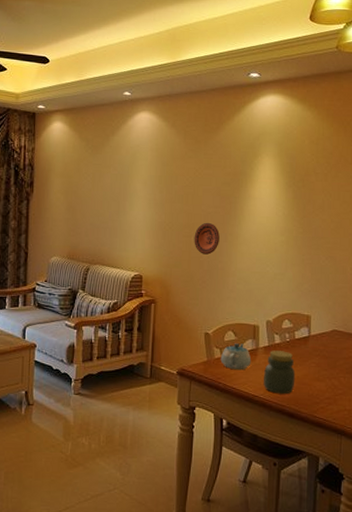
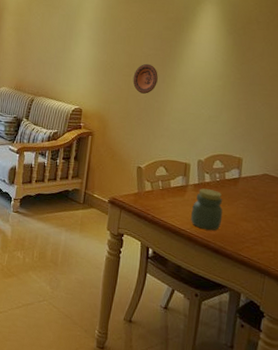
teapot: present [220,343,252,370] -> none [150,178,181,204]

